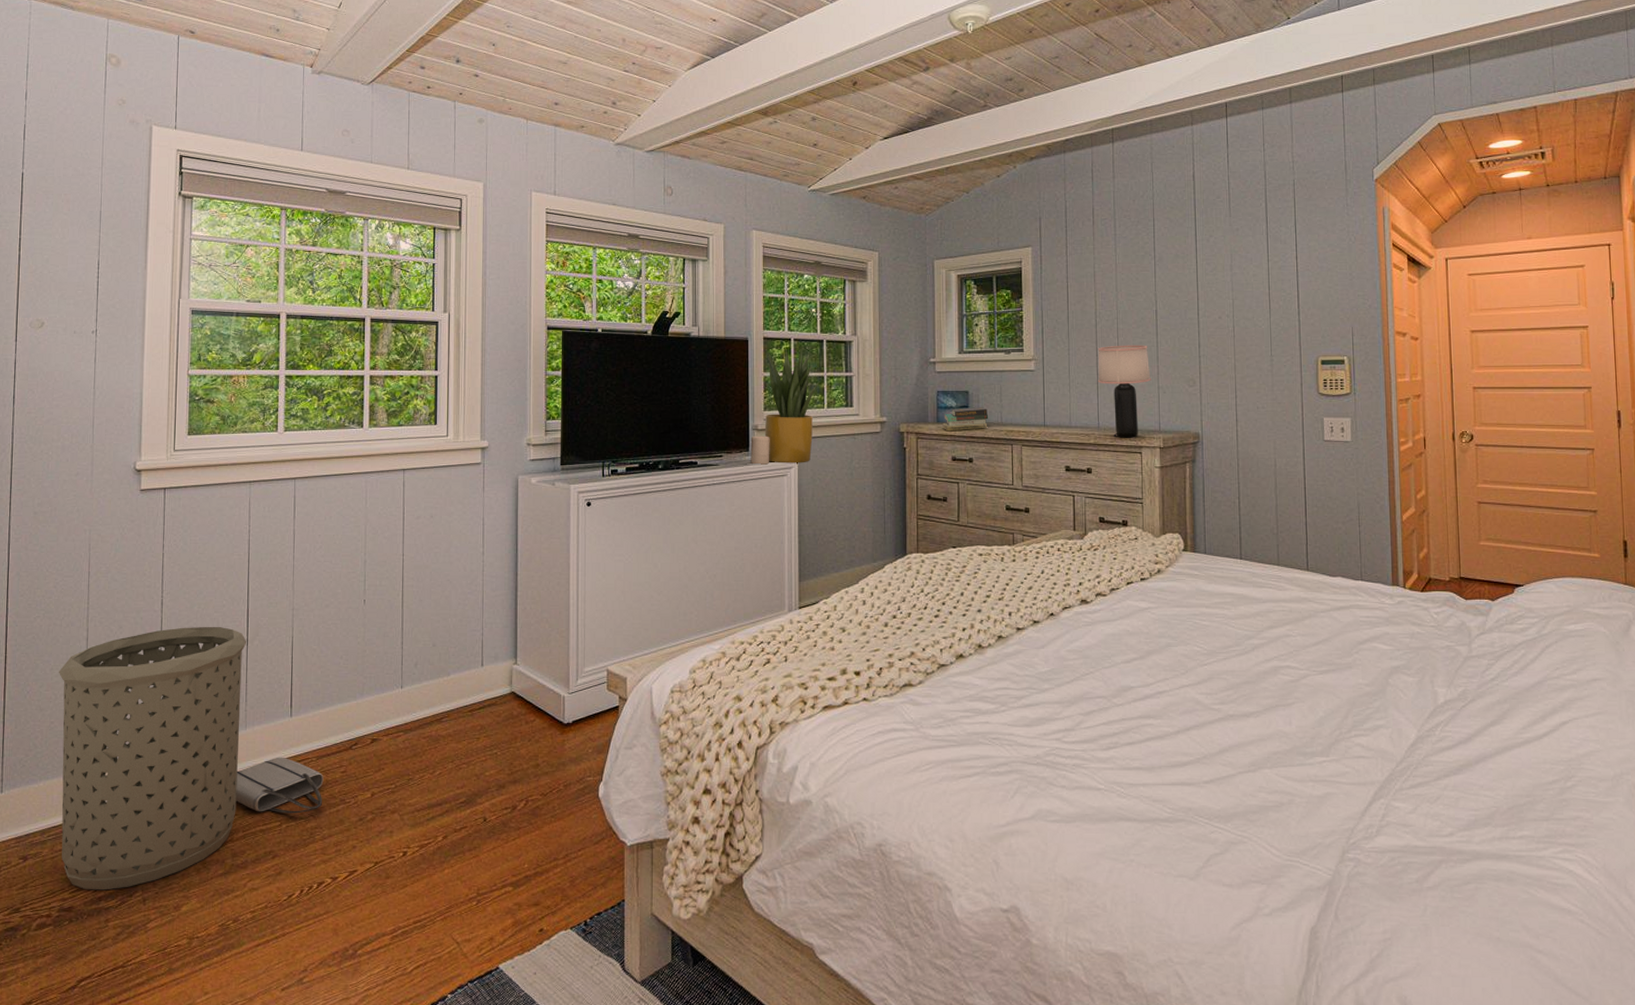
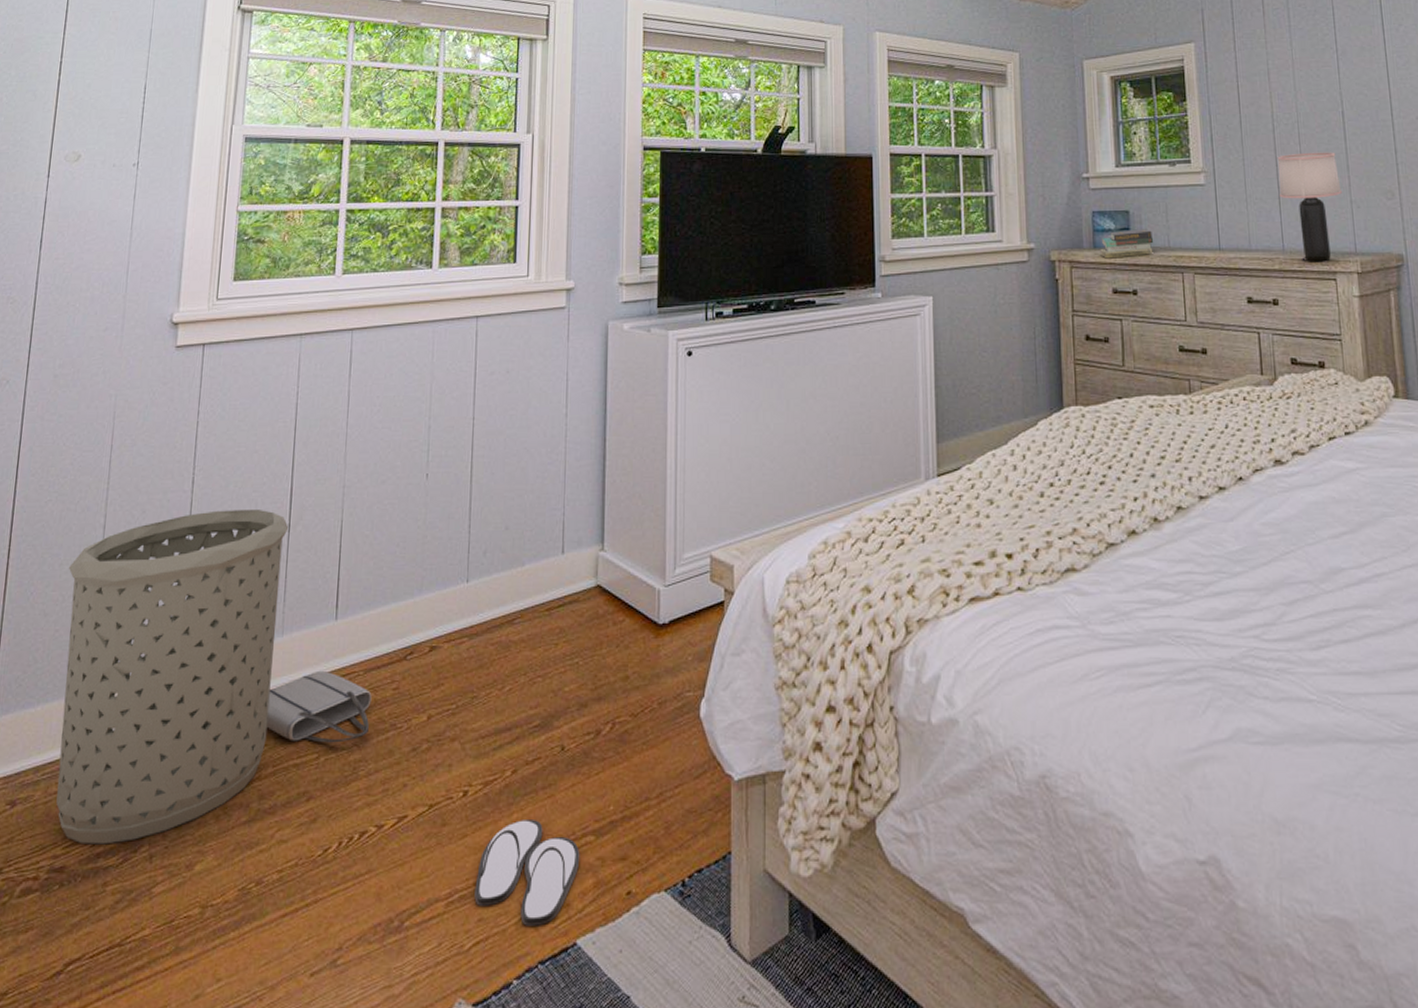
slippers: none [415,874,501,954] -> present [474,820,580,926]
candle: present [750,436,770,466] -> none [877,268,900,304]
planter: present [764,350,819,463] -> none [892,167,955,301]

